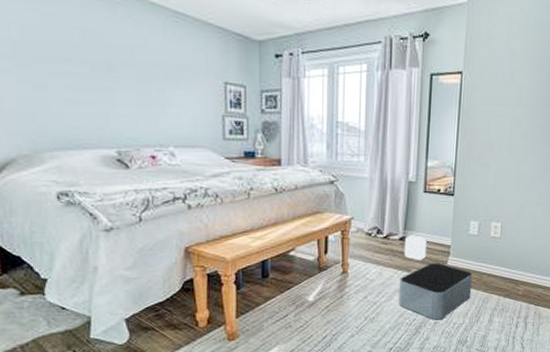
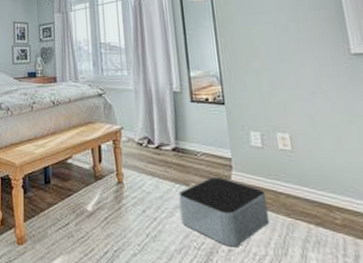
speaker: present [403,235,427,261] -> none [177,146,204,175]

